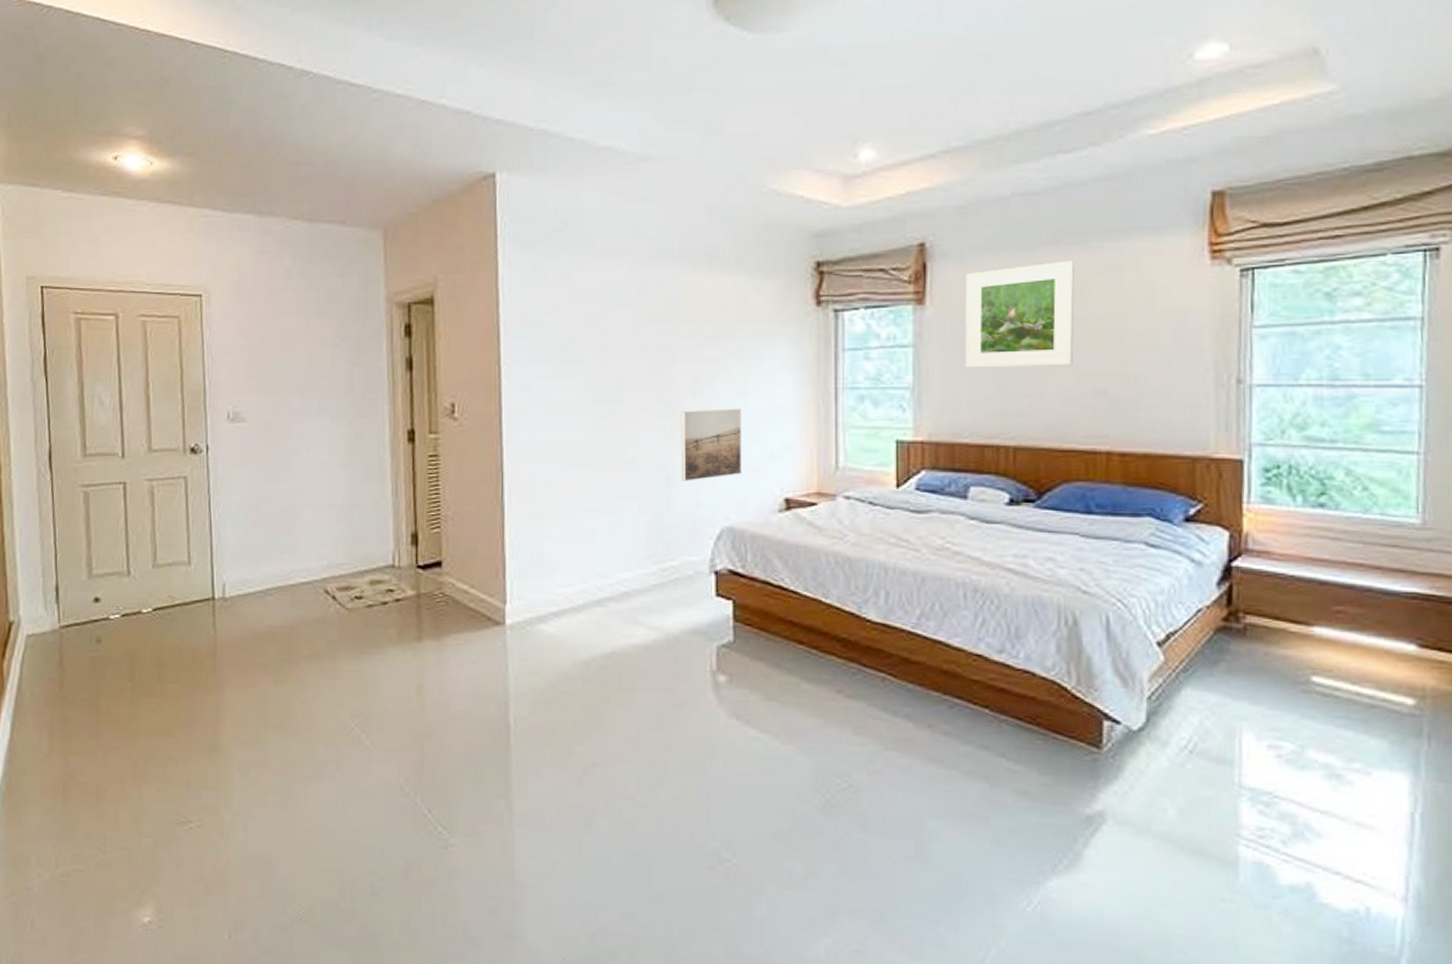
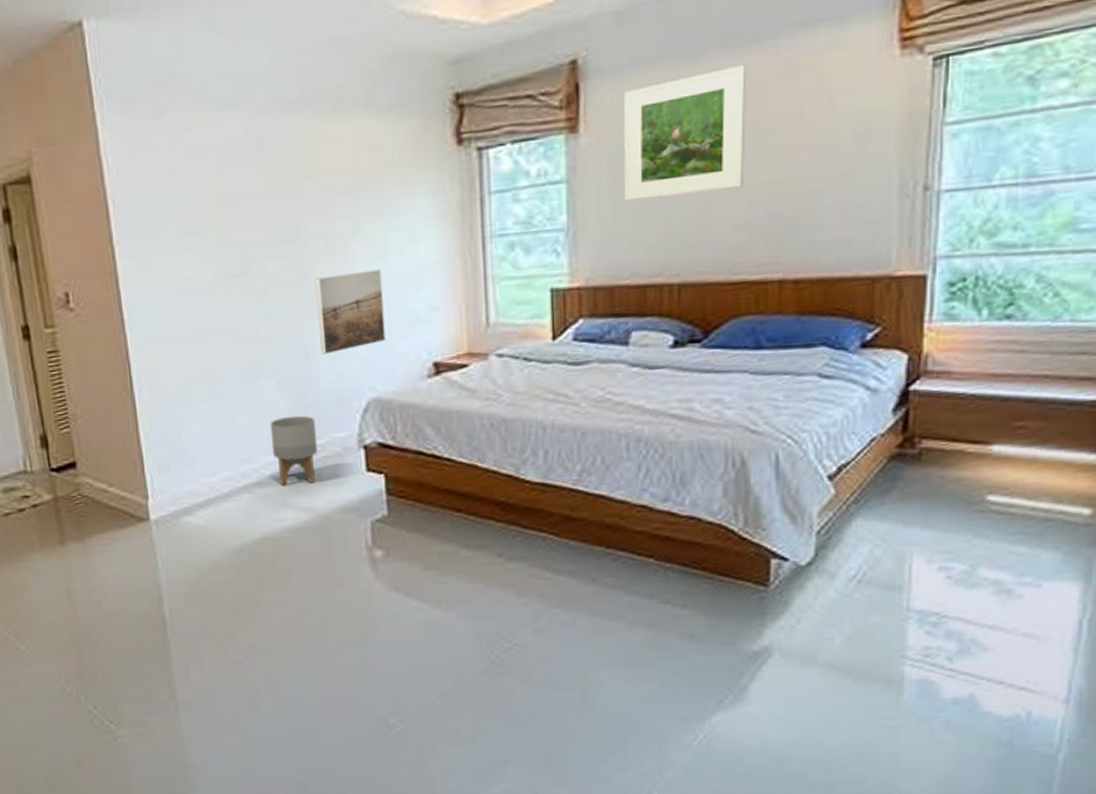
planter: none [628,536,672,603] -> present [269,415,318,485]

